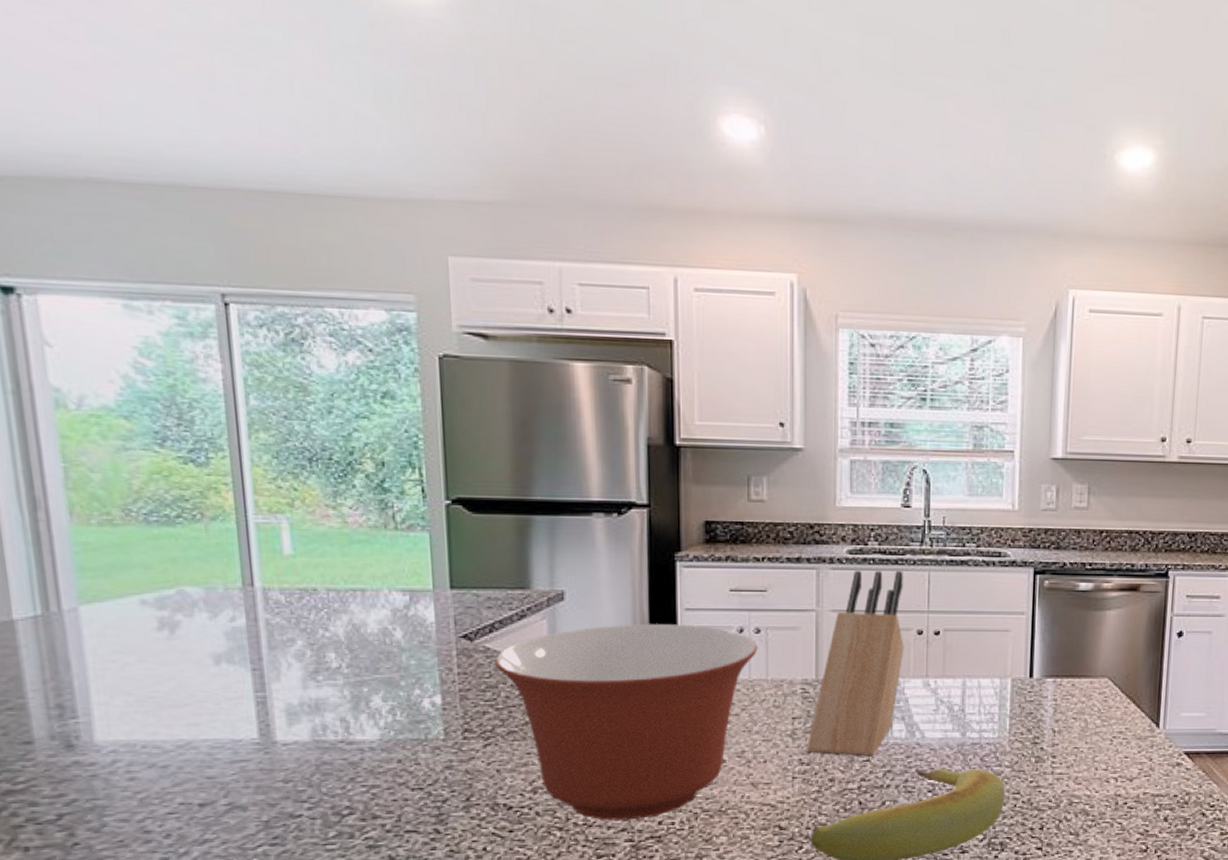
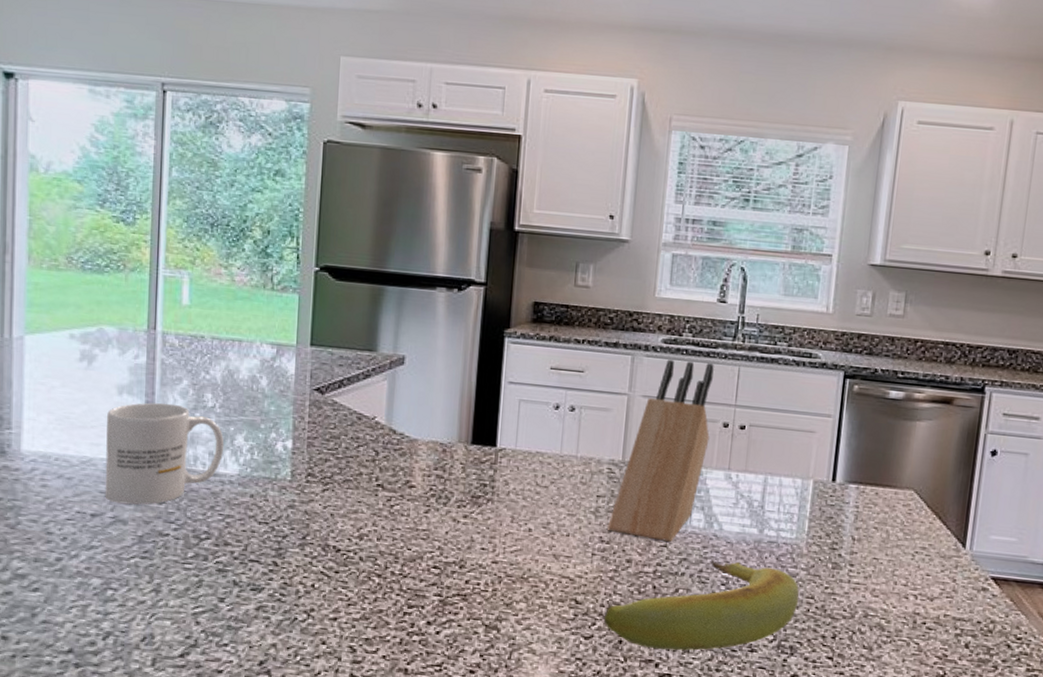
mug: none [203,669,359,788] -> present [105,402,224,505]
mixing bowl: present [493,624,758,820] -> none [339,391,571,576]

